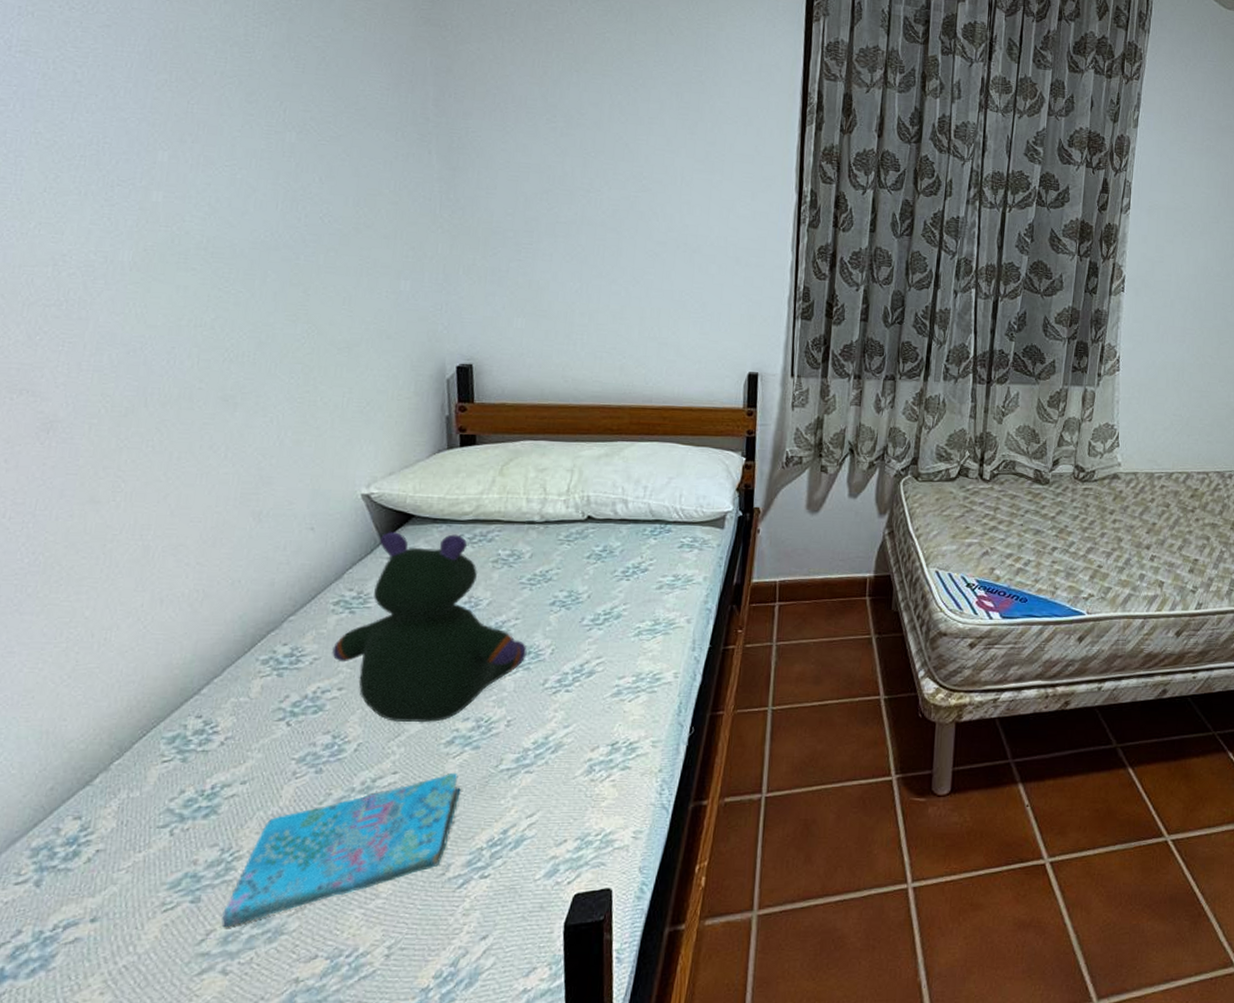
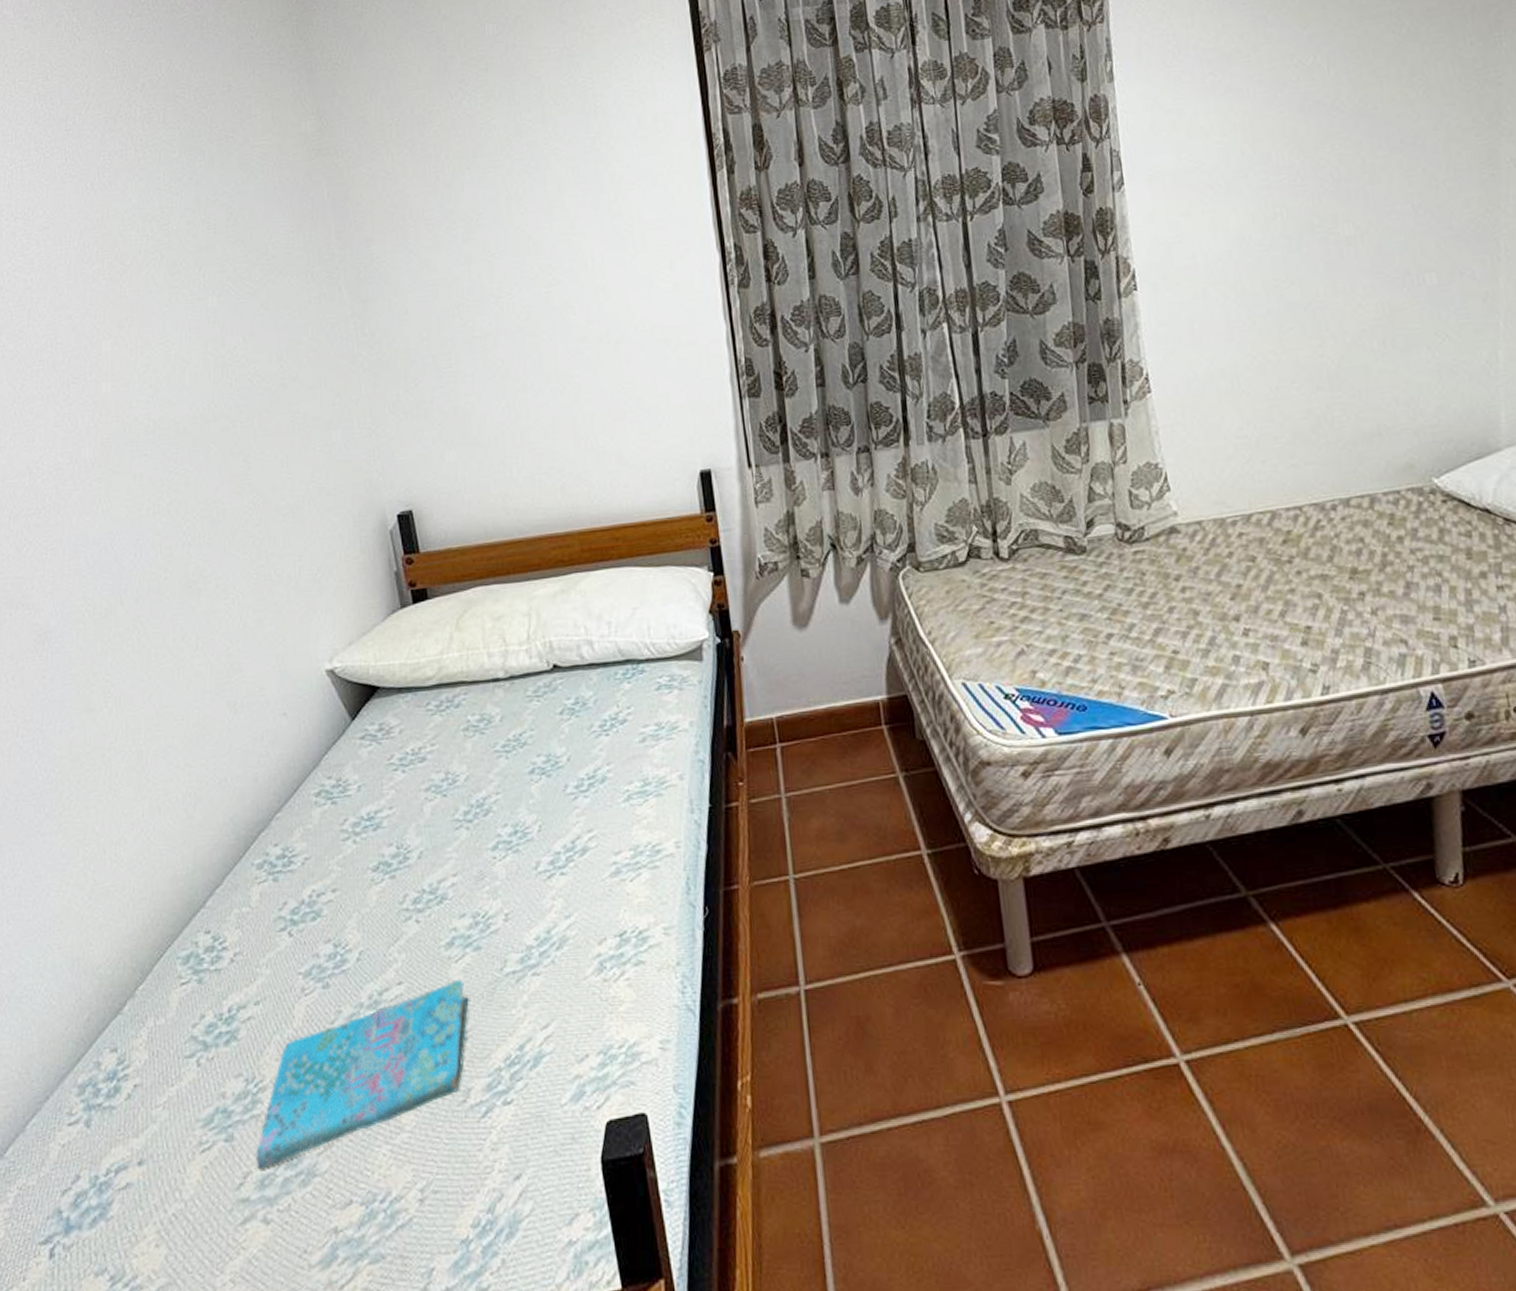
stuffed bear: present [332,532,527,722] -> none [321,703,514,924]

